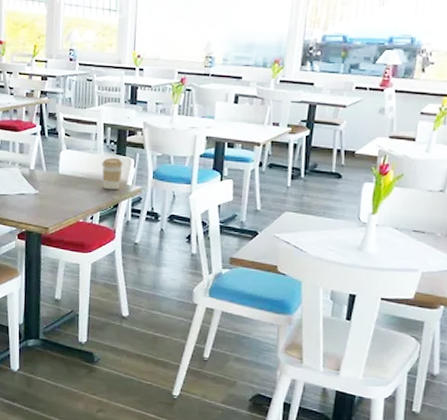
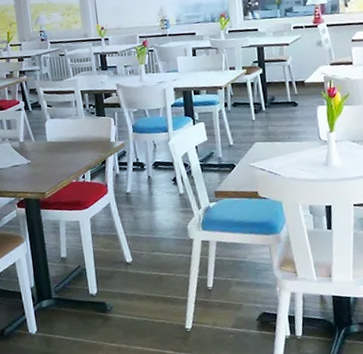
coffee cup: present [102,158,123,190] -> none [85,119,105,149]

